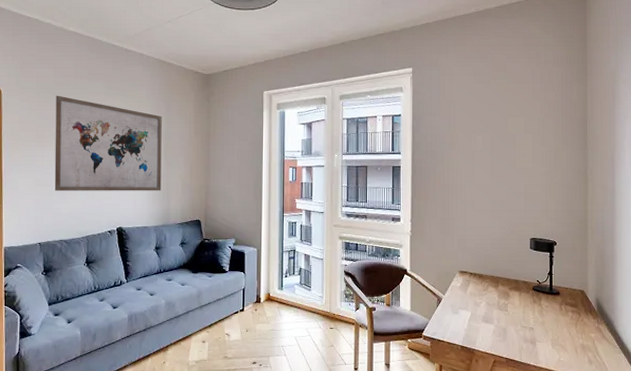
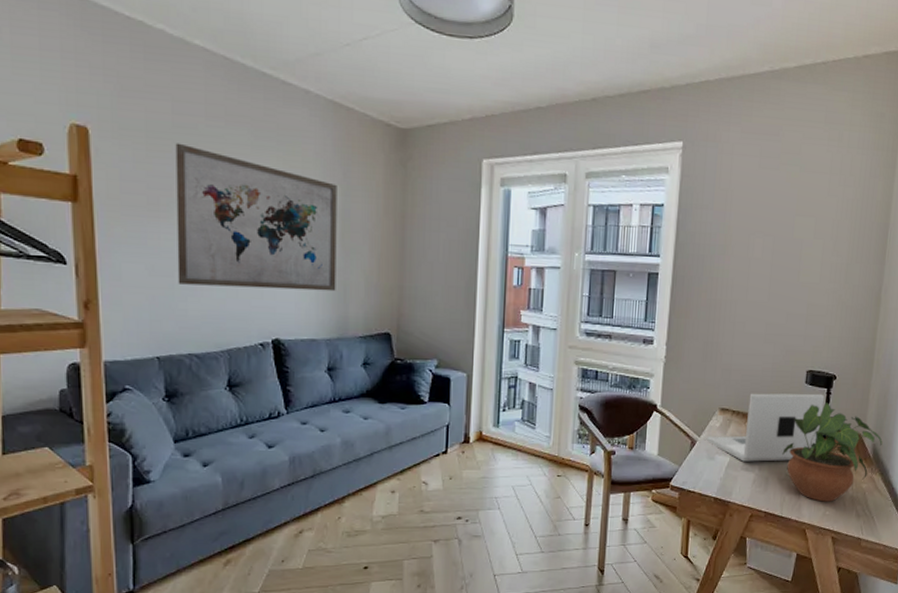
laptop: none [450,257,548,315] -> present [706,393,825,462]
potted plant: none [516,263,604,349] -> present [782,401,883,502]

